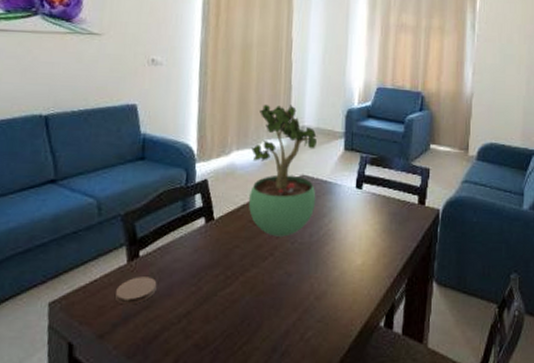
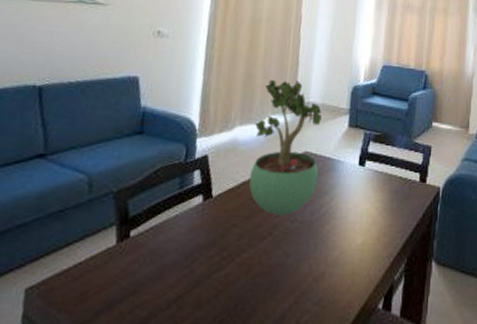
coaster: present [115,277,157,305] -> none [100,259,147,290]

